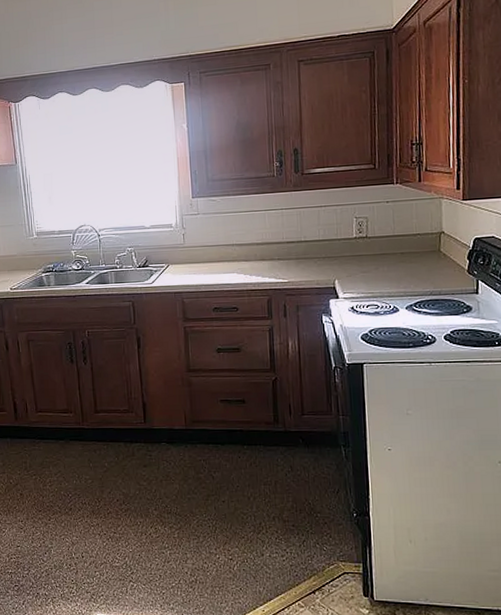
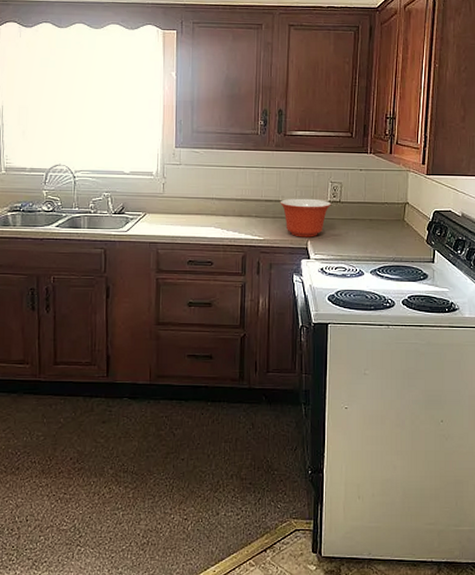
mixing bowl: none [302,236,358,277] -> present [280,198,332,238]

